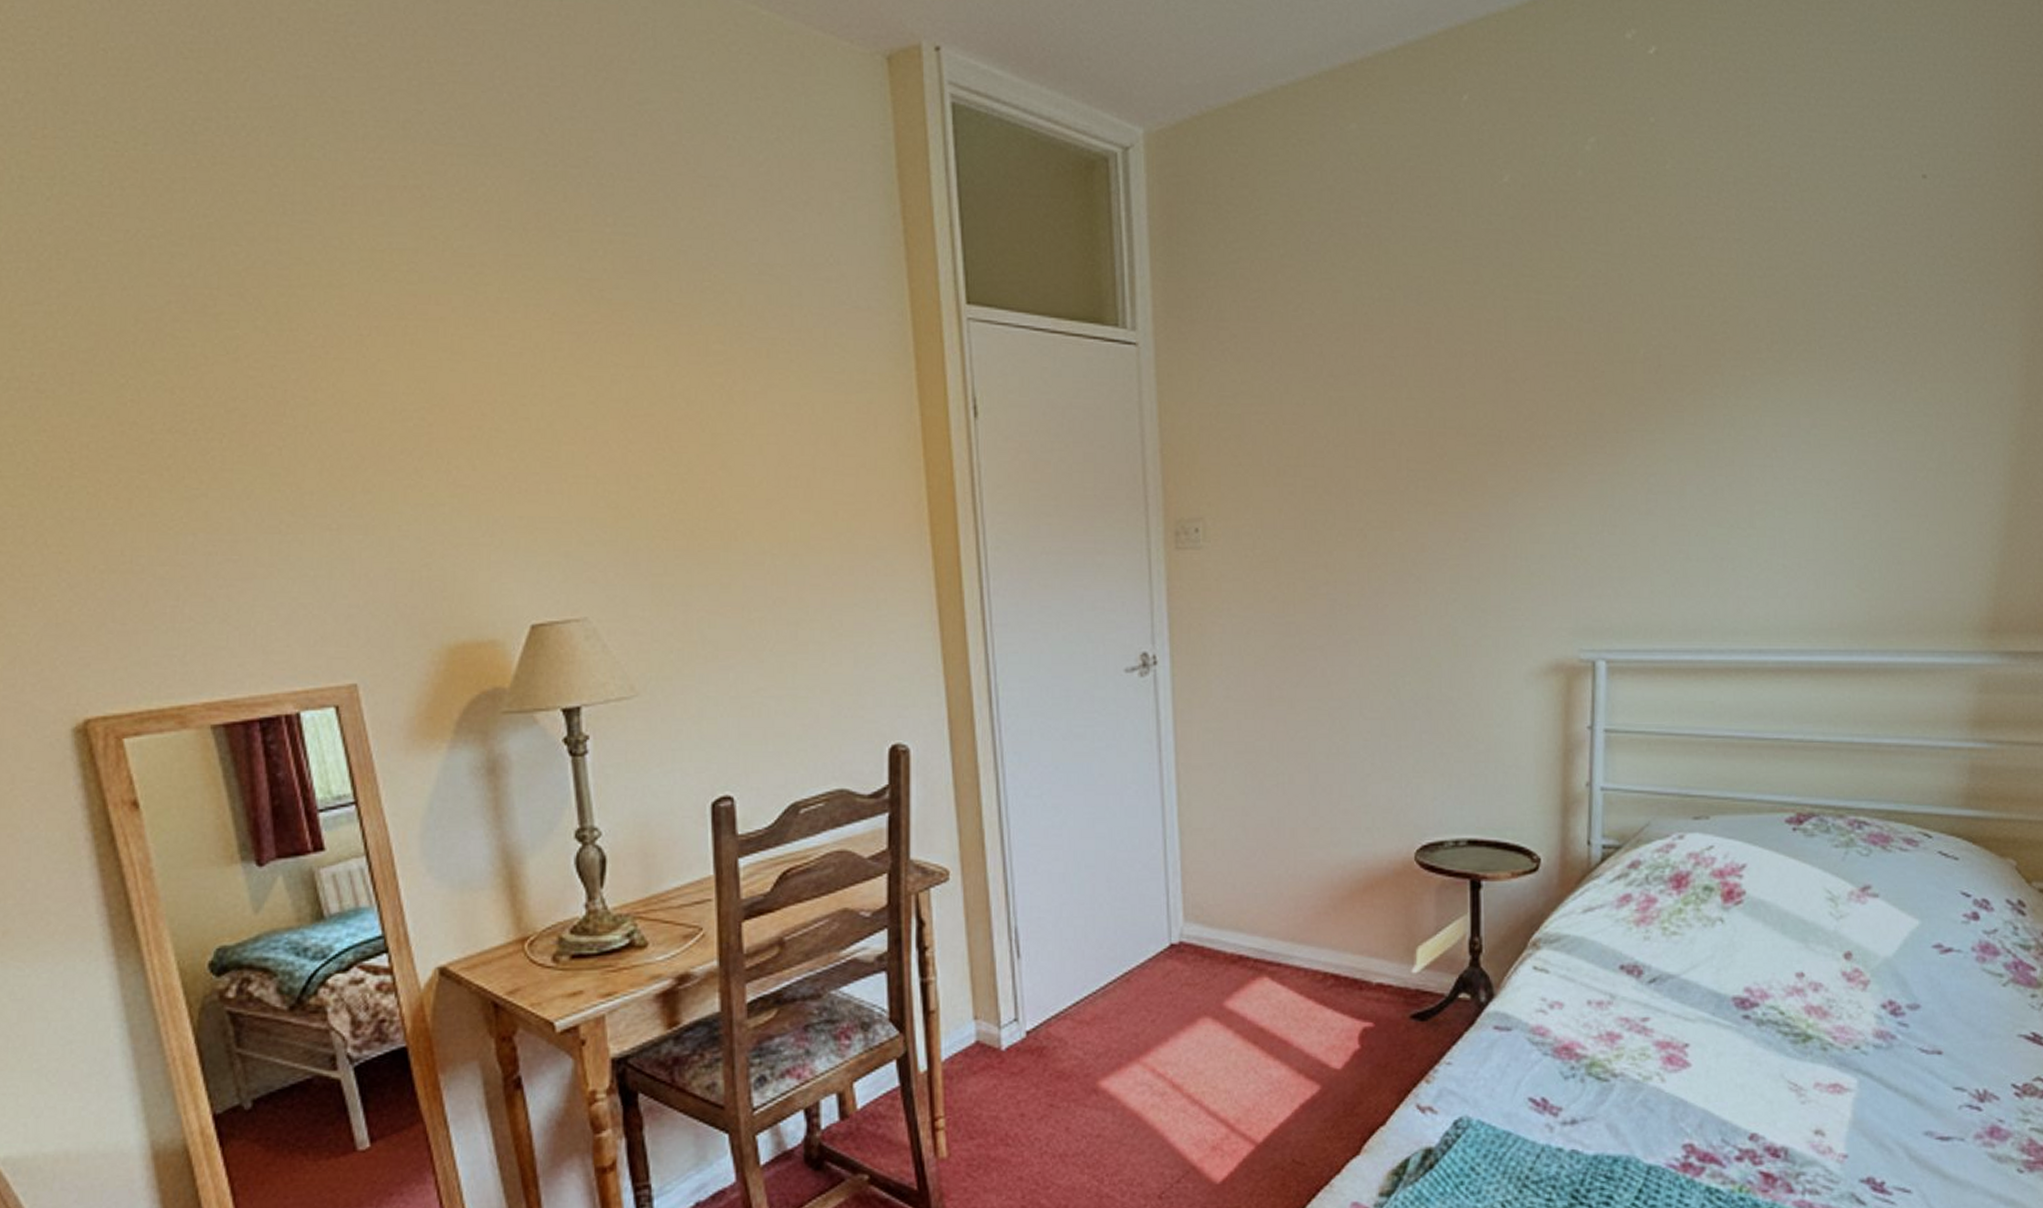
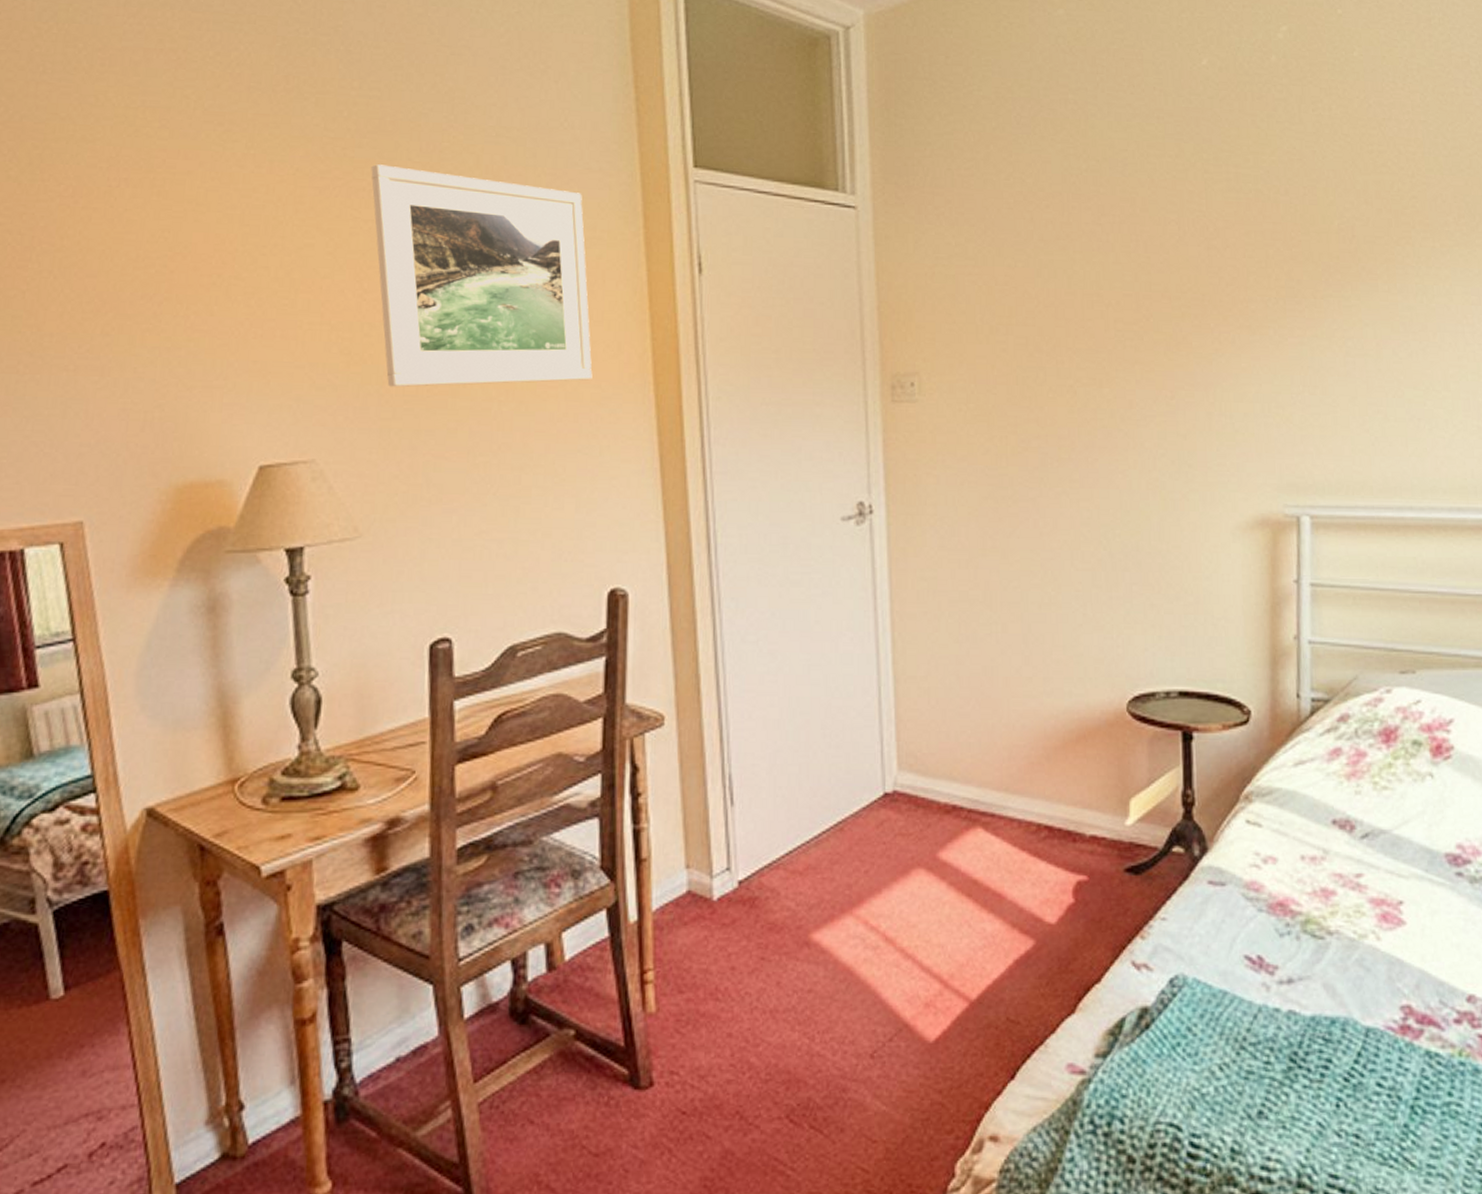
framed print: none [630,307,867,542] -> present [371,164,593,387]

